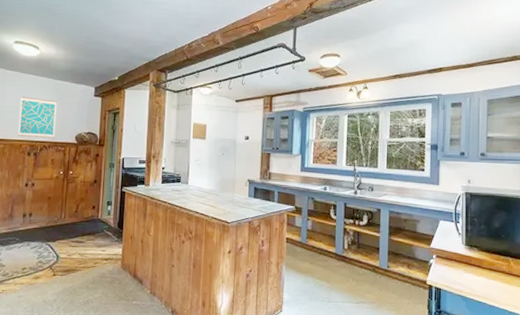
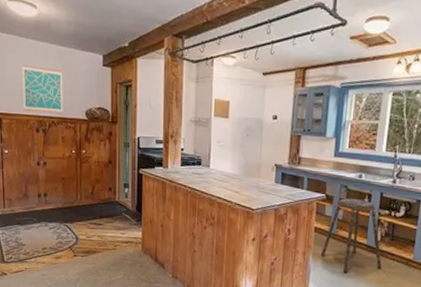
stool: none [294,209,351,282] -> present [321,198,382,272]

